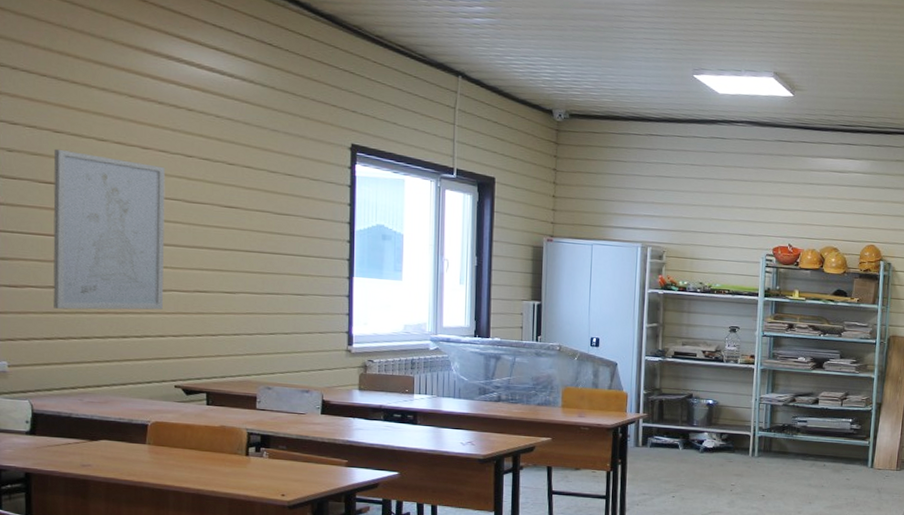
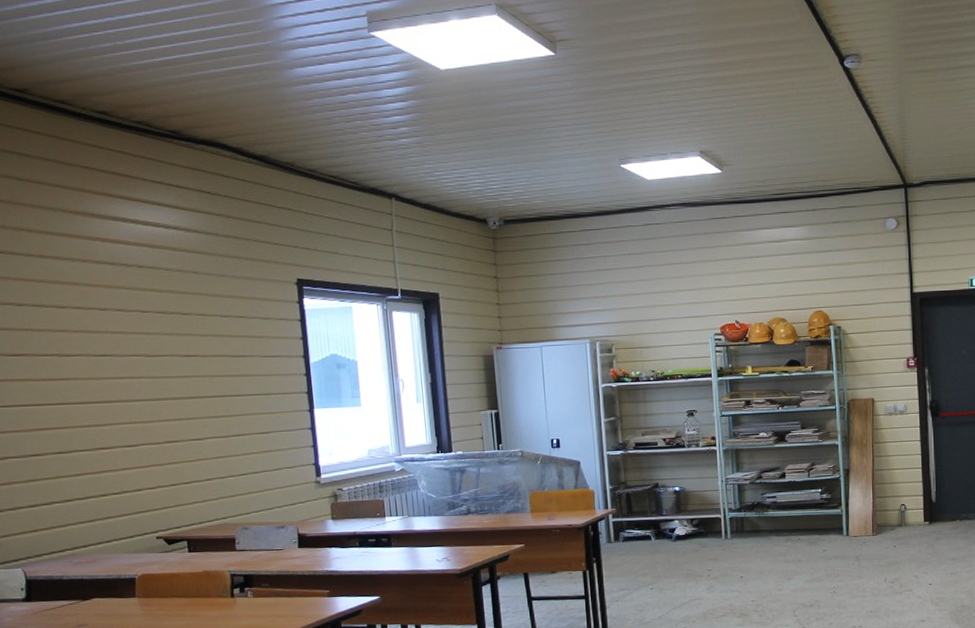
wall art: present [53,148,165,310] -> none [18,321,137,476]

